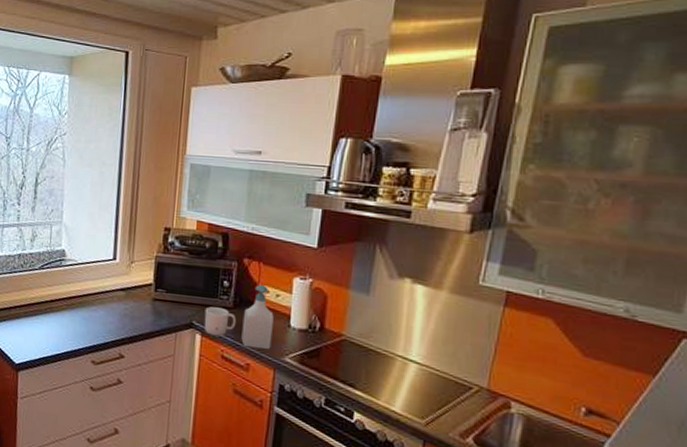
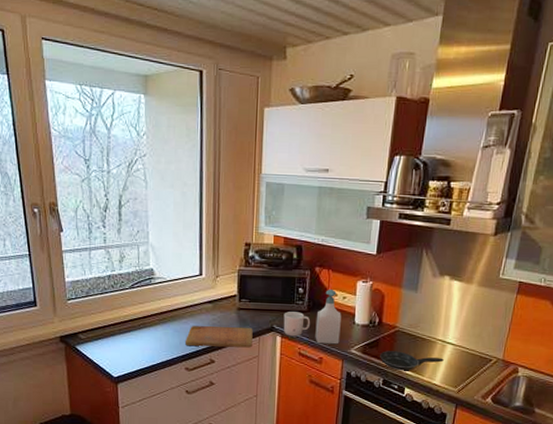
cutting board: none [93,314,169,345] -> present [185,326,253,348]
frying pan: none [321,363,406,391] -> present [380,351,444,371]

